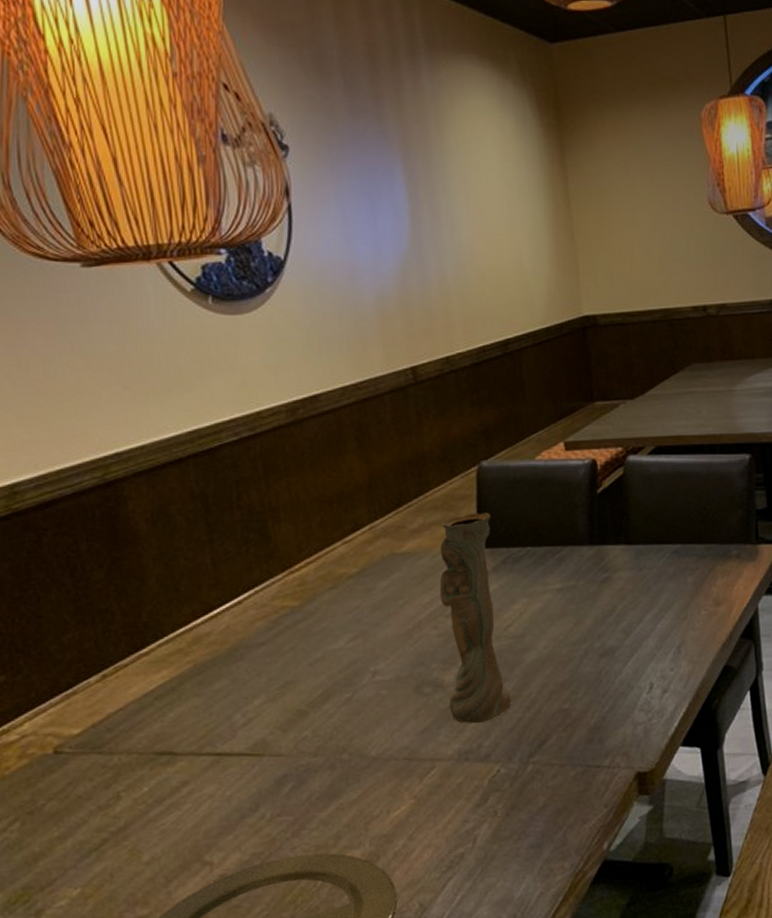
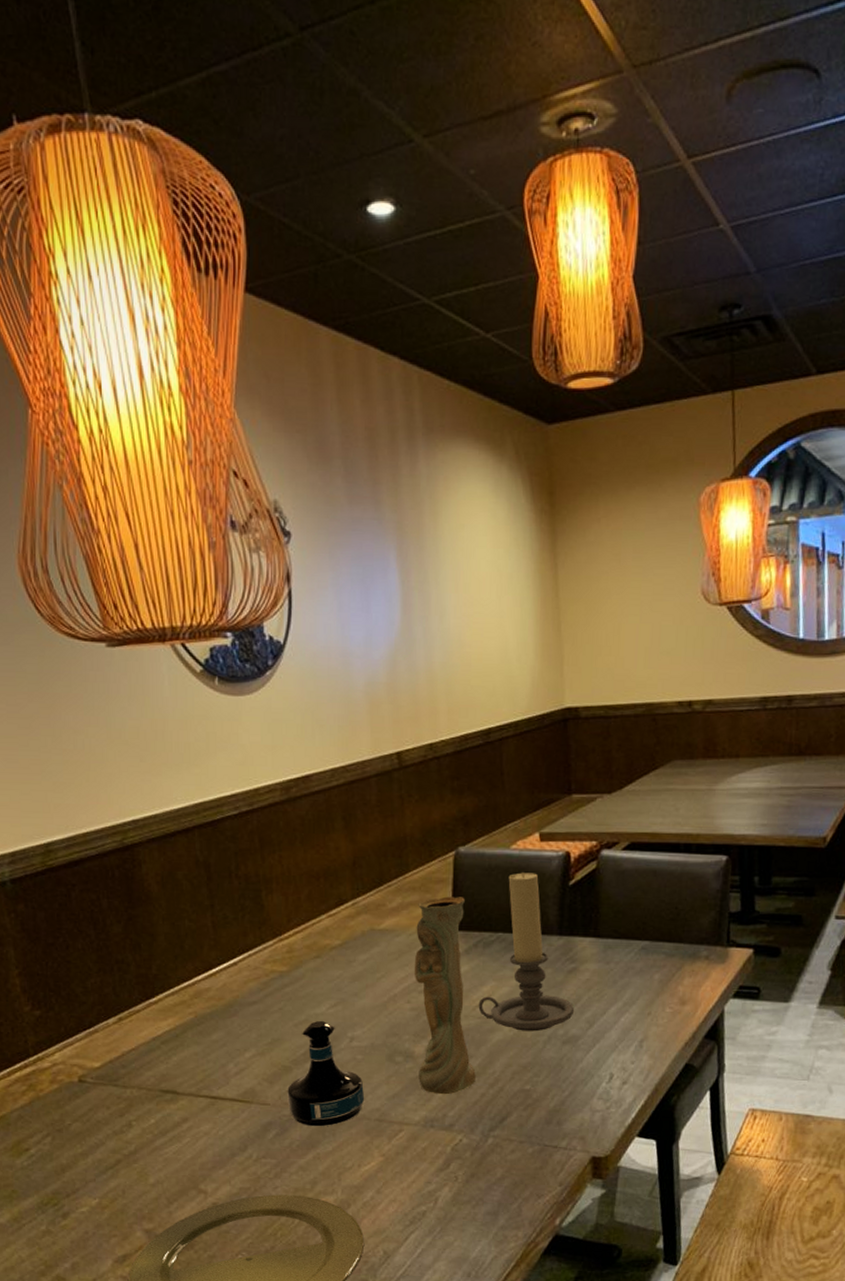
tequila bottle: none [304,656,392,774] -> present [287,1020,365,1127]
candle holder: none [510,482,610,648] -> present [478,871,575,1032]

